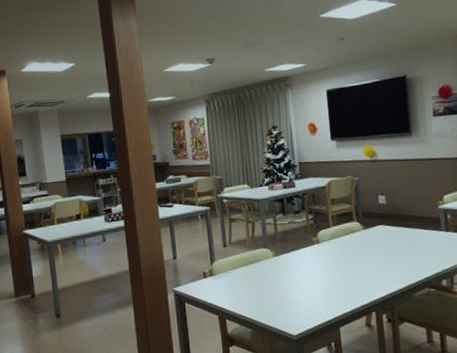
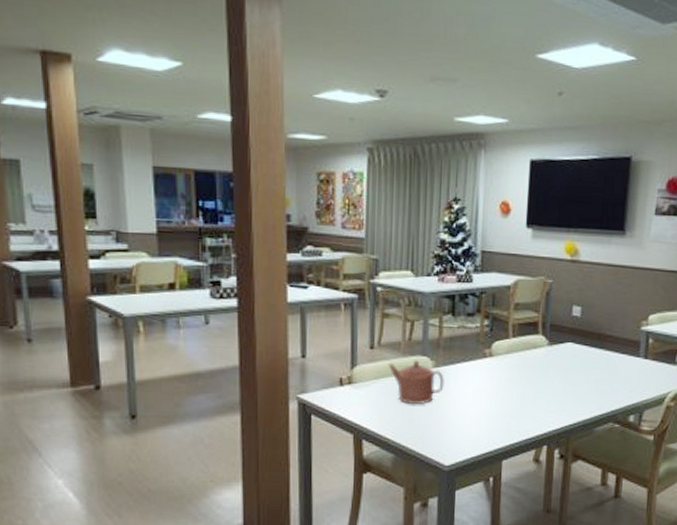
teapot: none [238,251,284,287] -> present [388,359,444,404]

